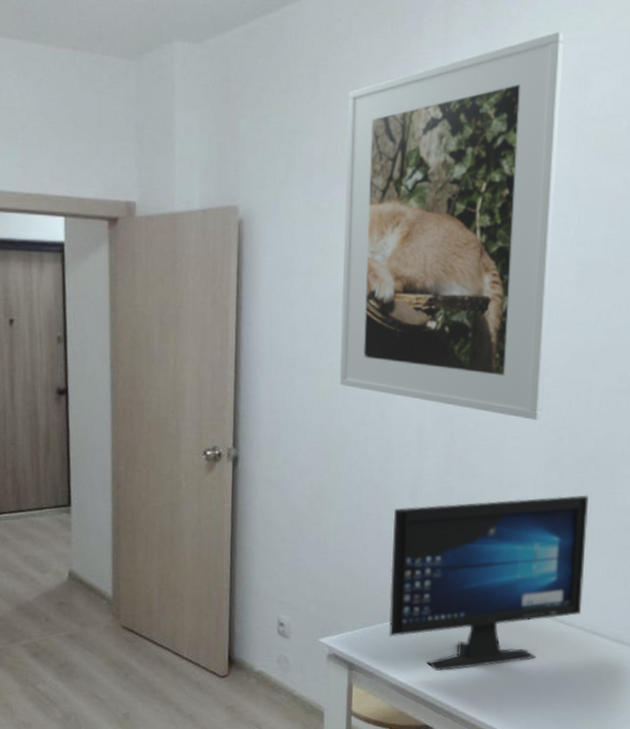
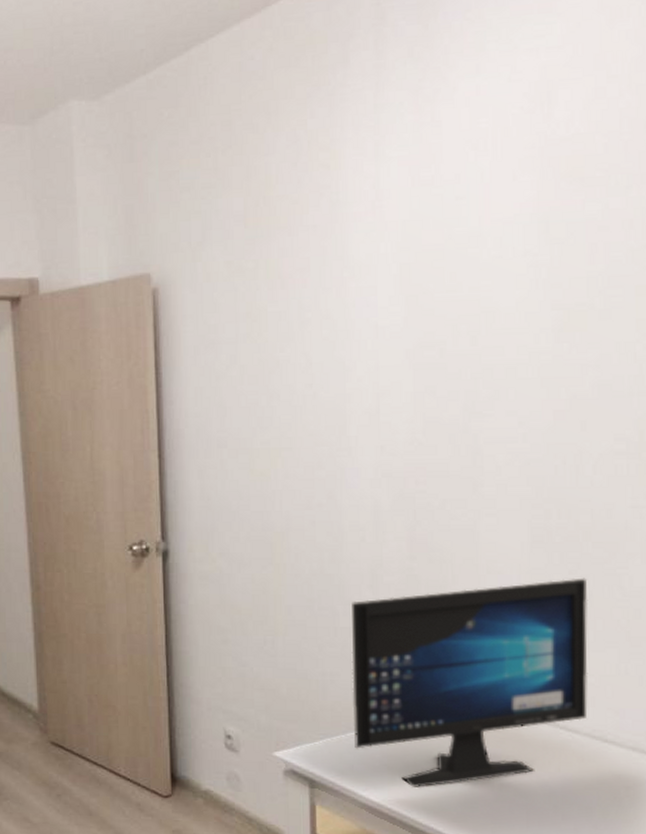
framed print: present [340,31,565,420] -> none [268,43,522,493]

